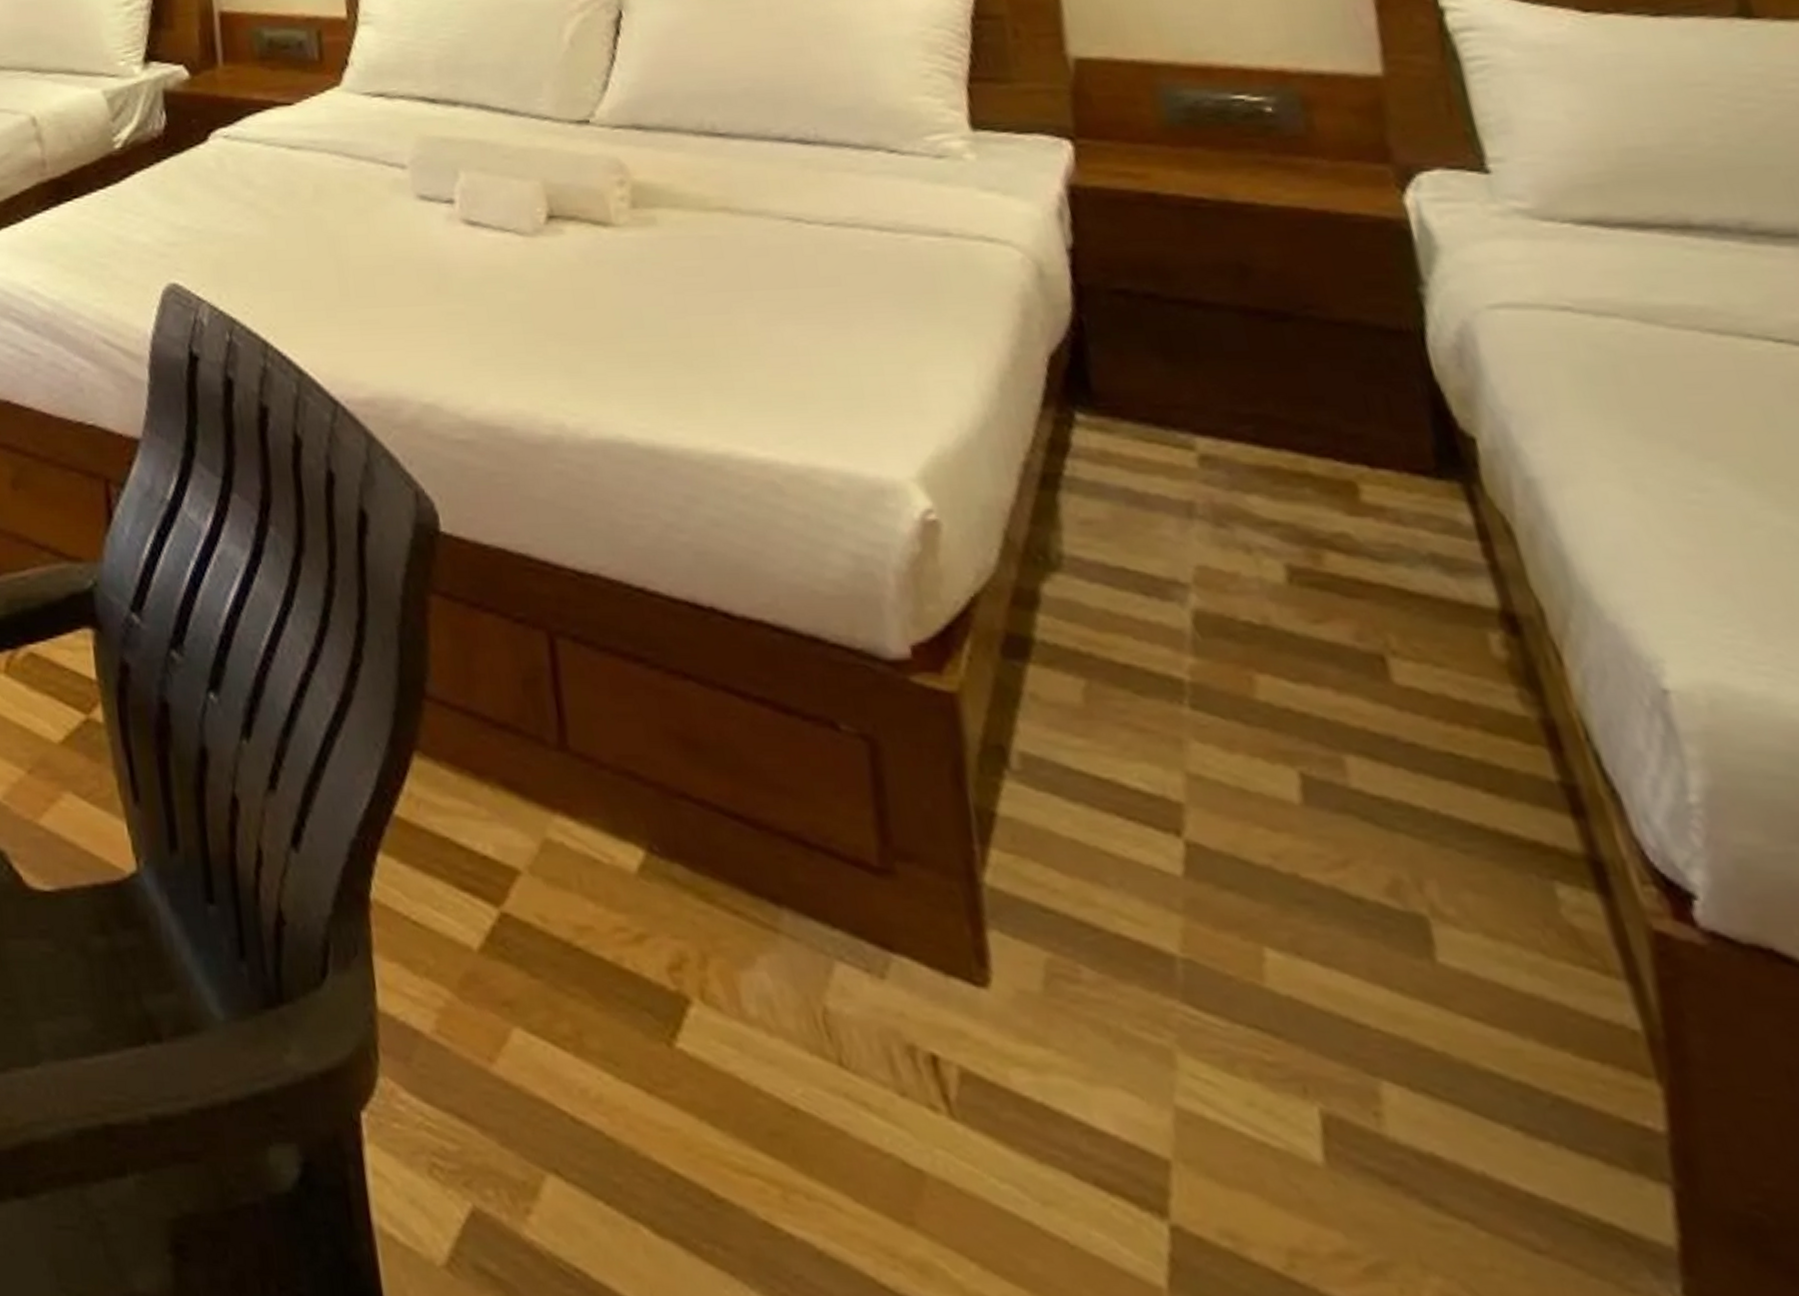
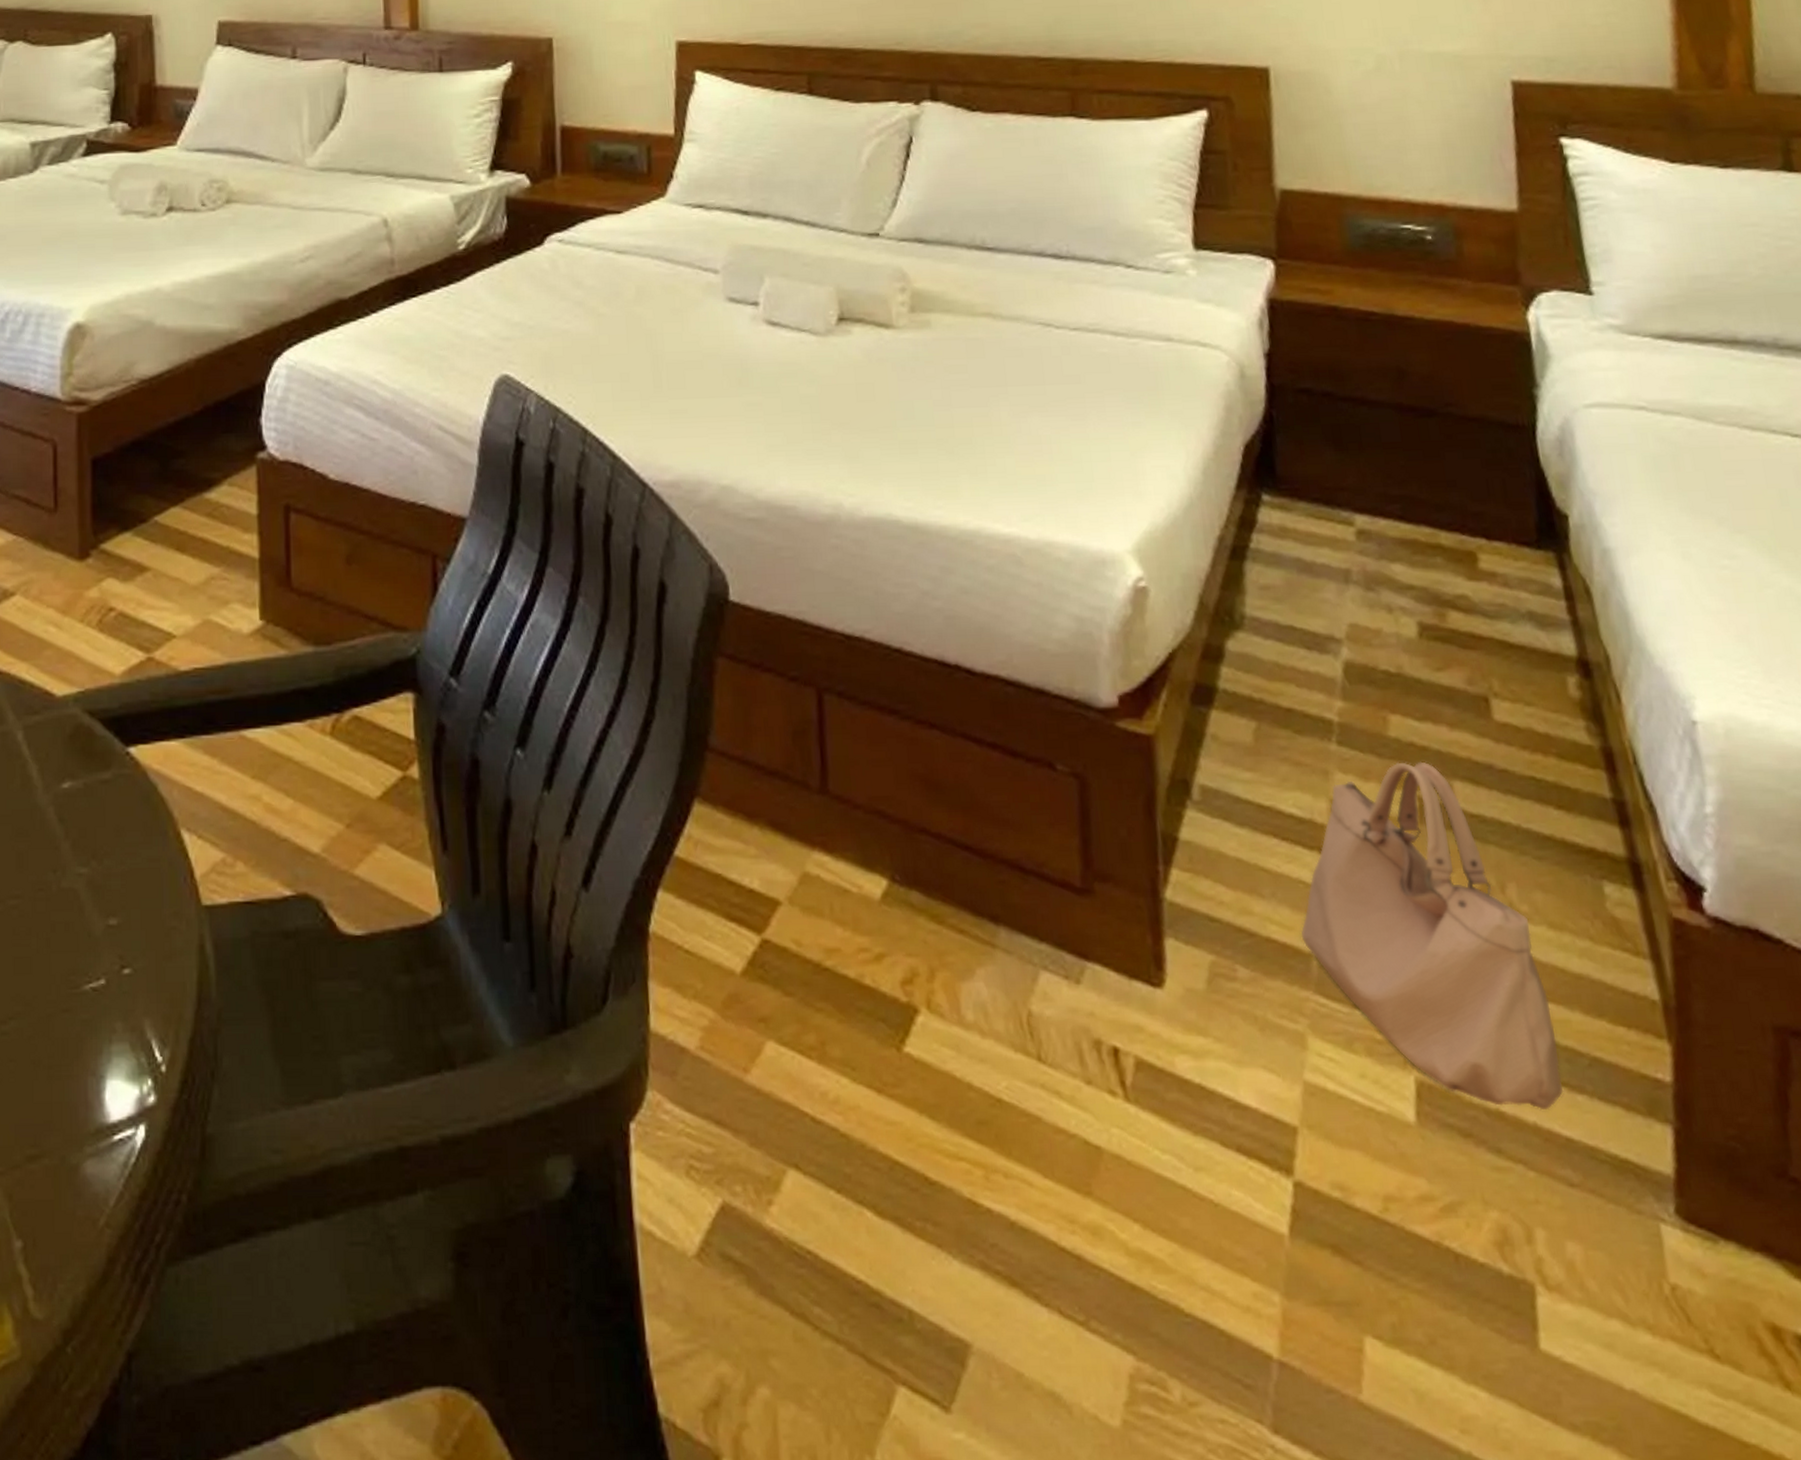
handbag: none [1158,731,1519,1158] -> present [1300,761,1564,1111]

